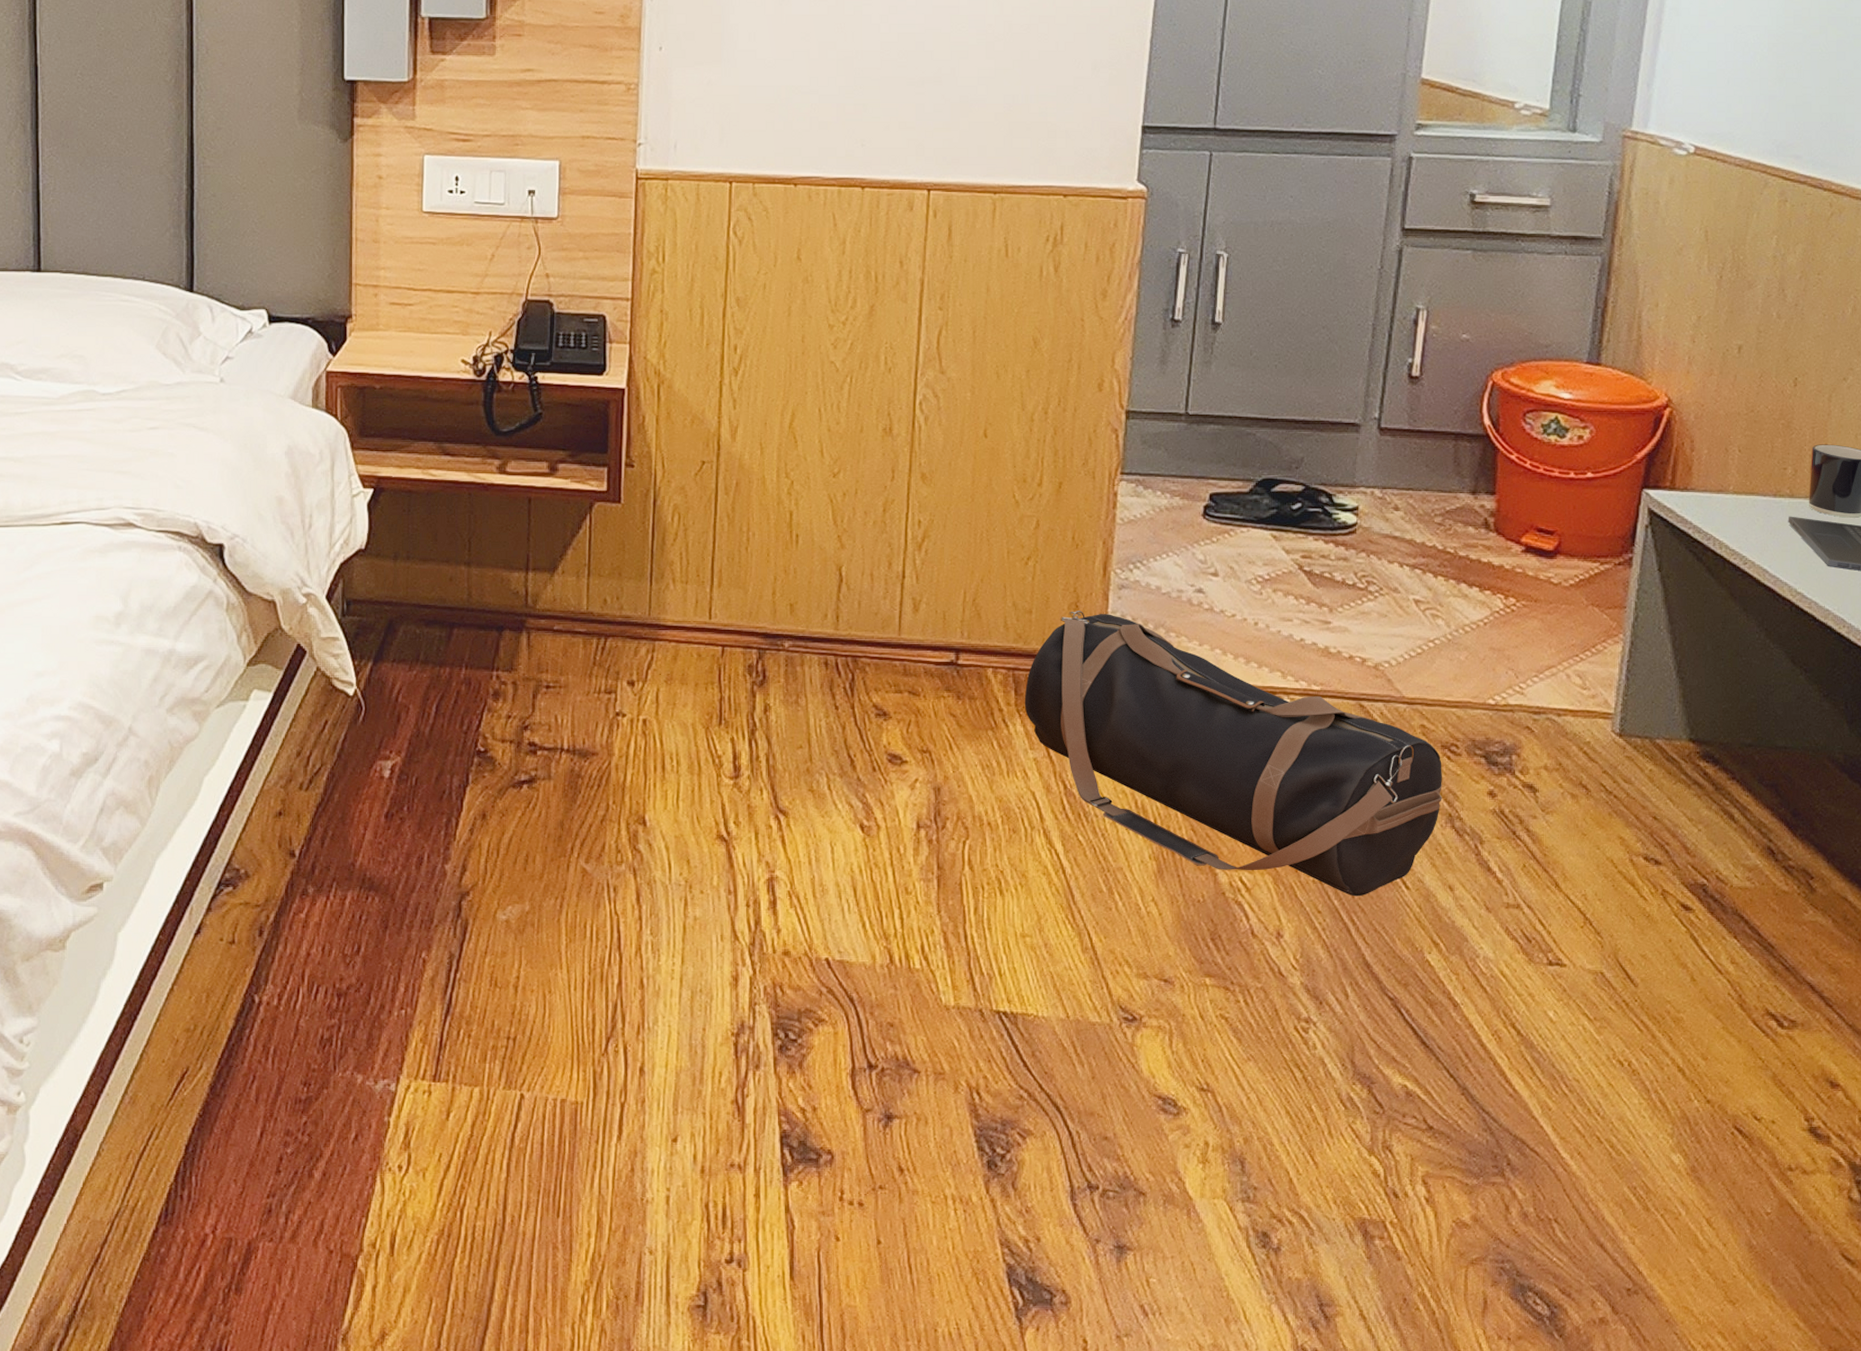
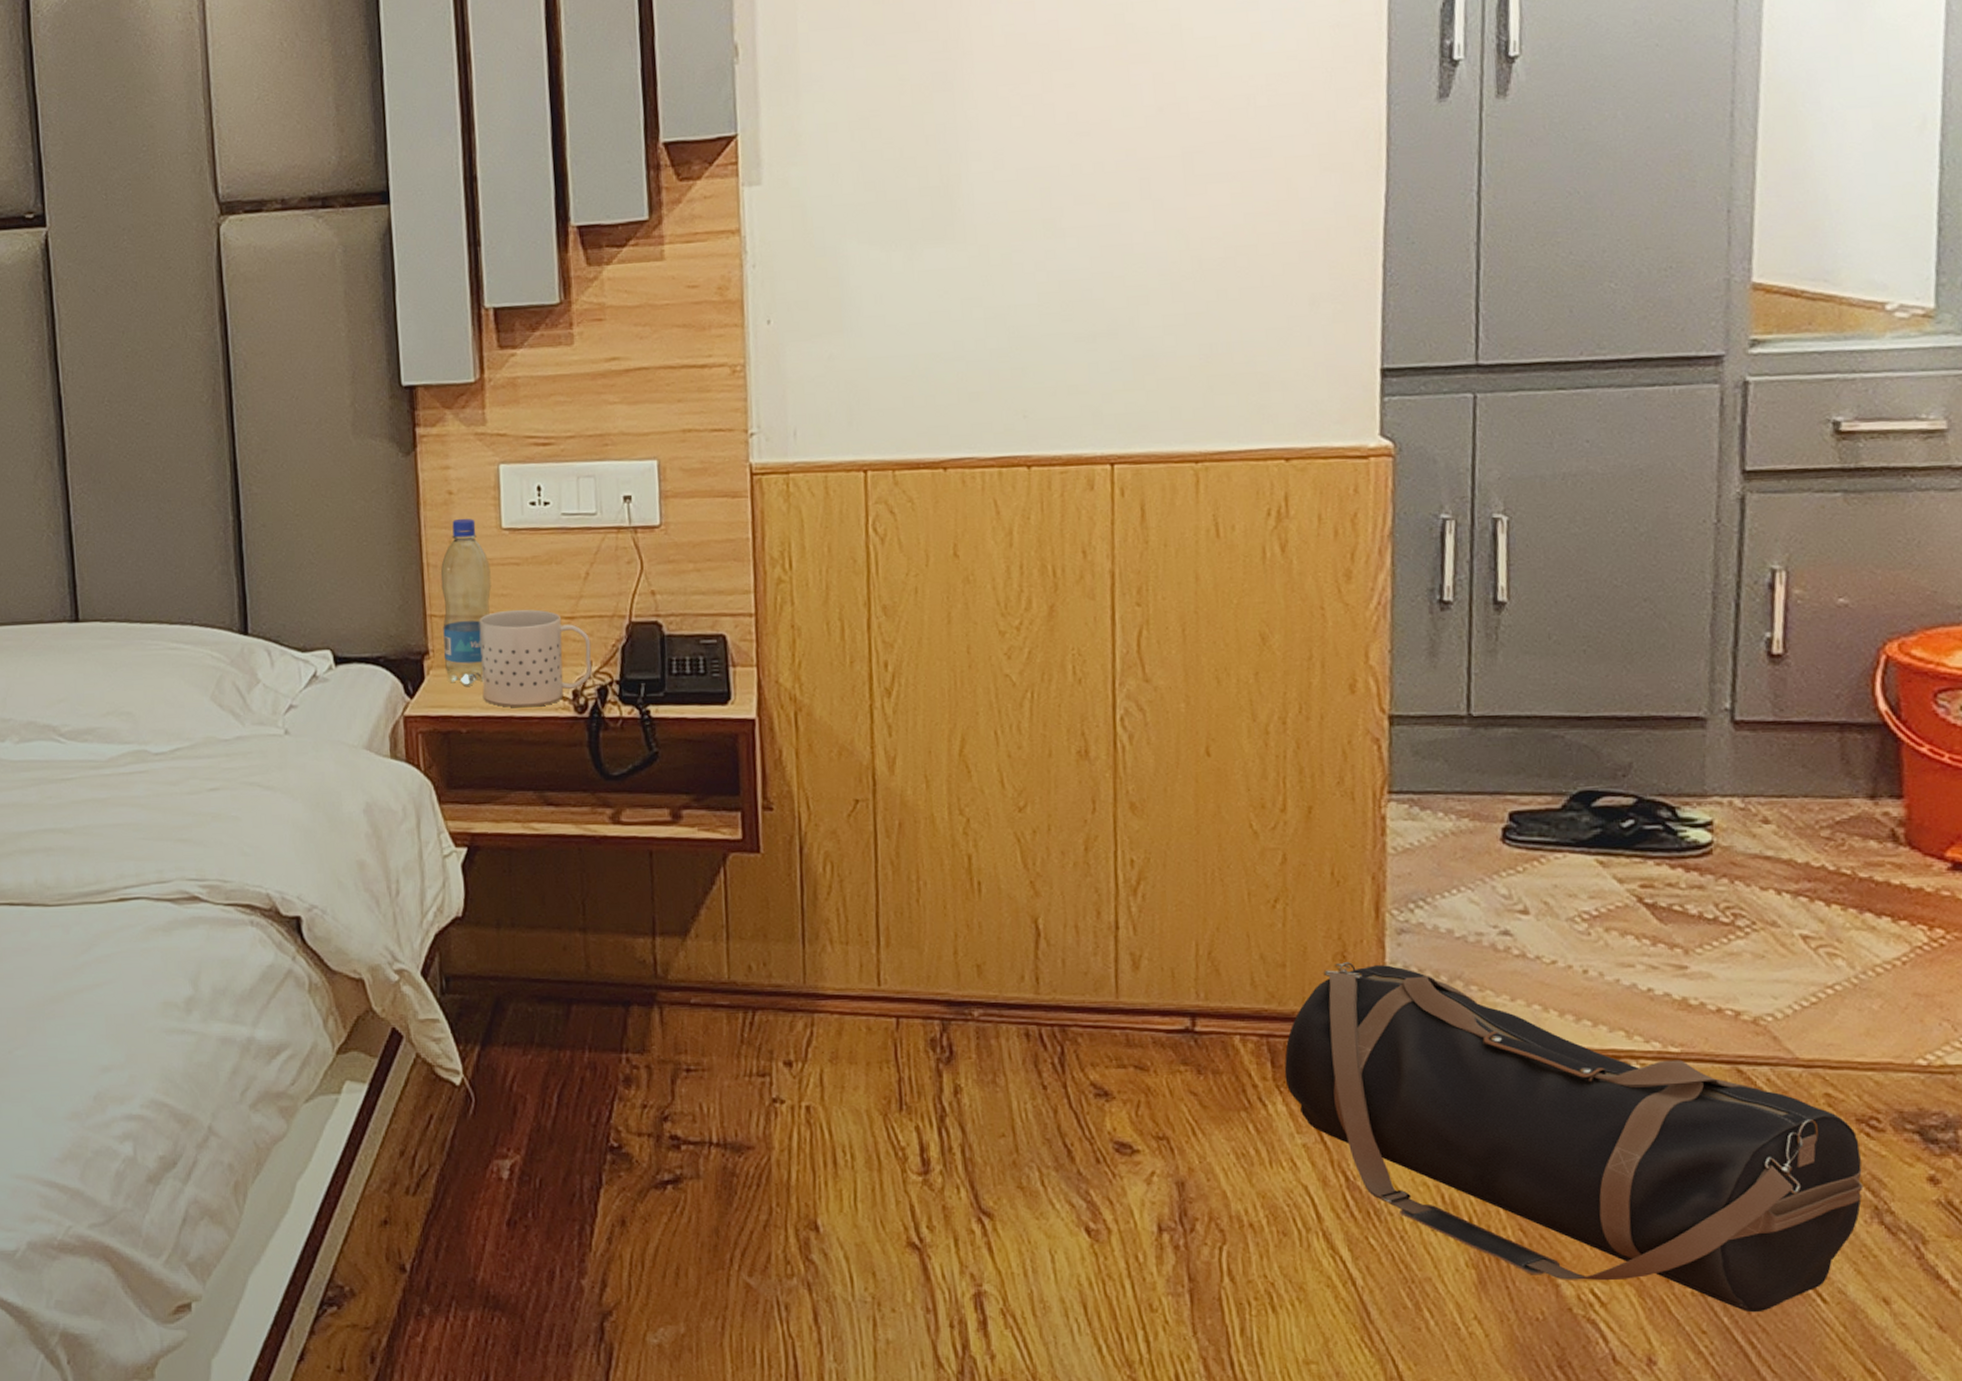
bottle: none [364,200,410,348] -> present [440,518,492,687]
mug: none [396,283,492,369] -> present [478,609,592,708]

